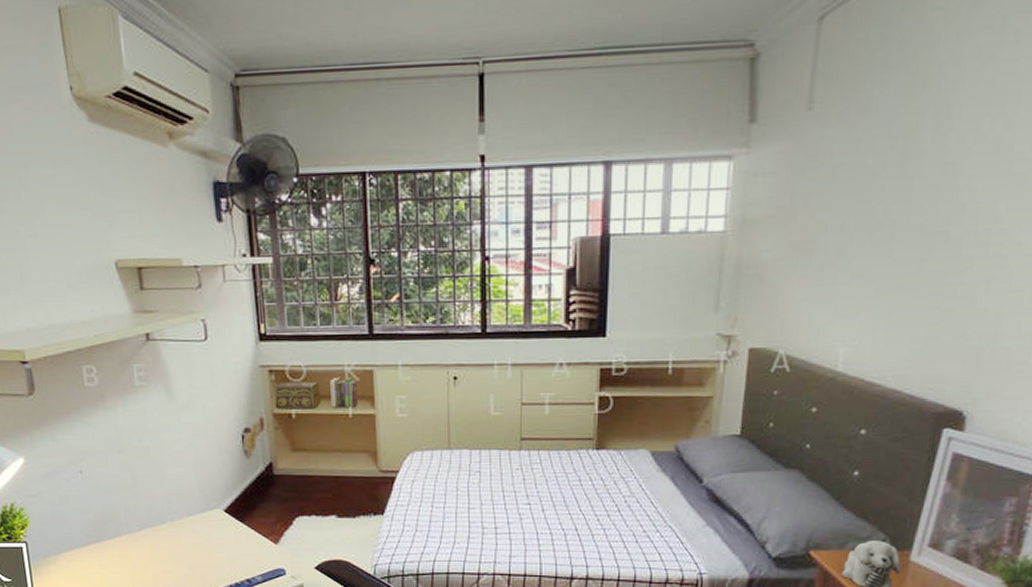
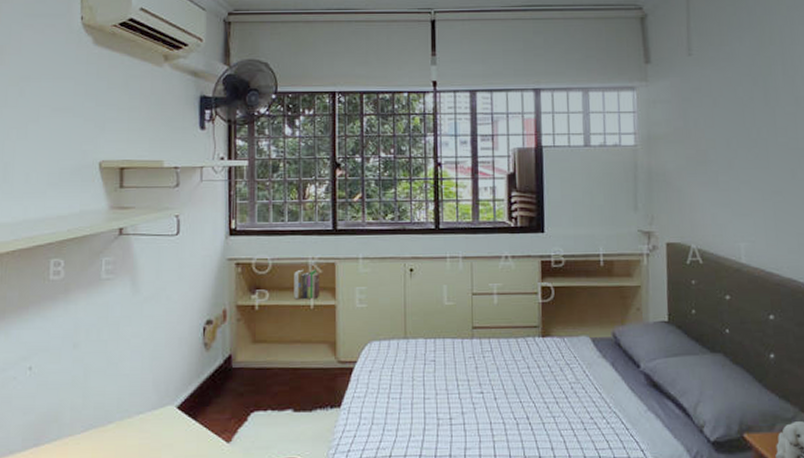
decorative box: present [274,381,321,409] -> none [238,274,284,301]

